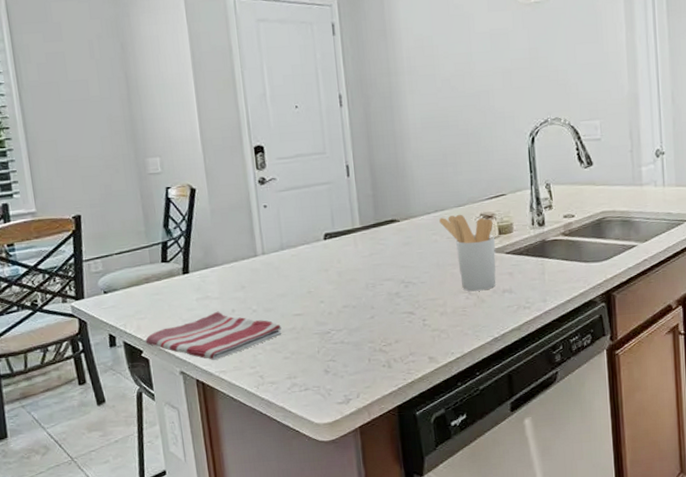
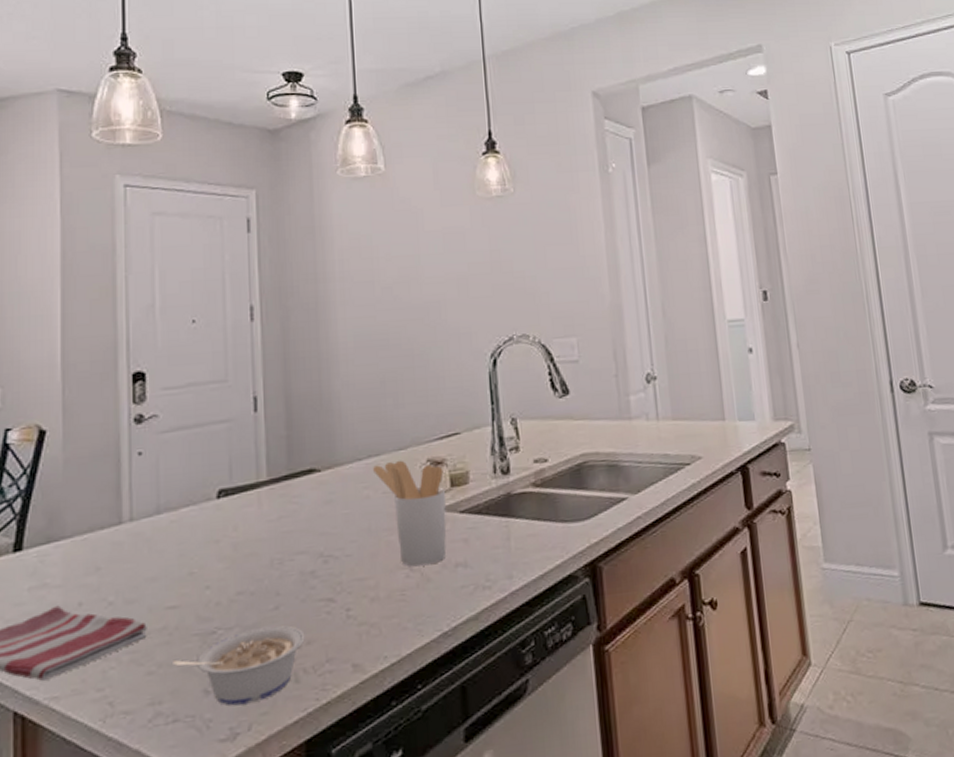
legume: none [301,329,394,381] -> present [173,625,305,706]

